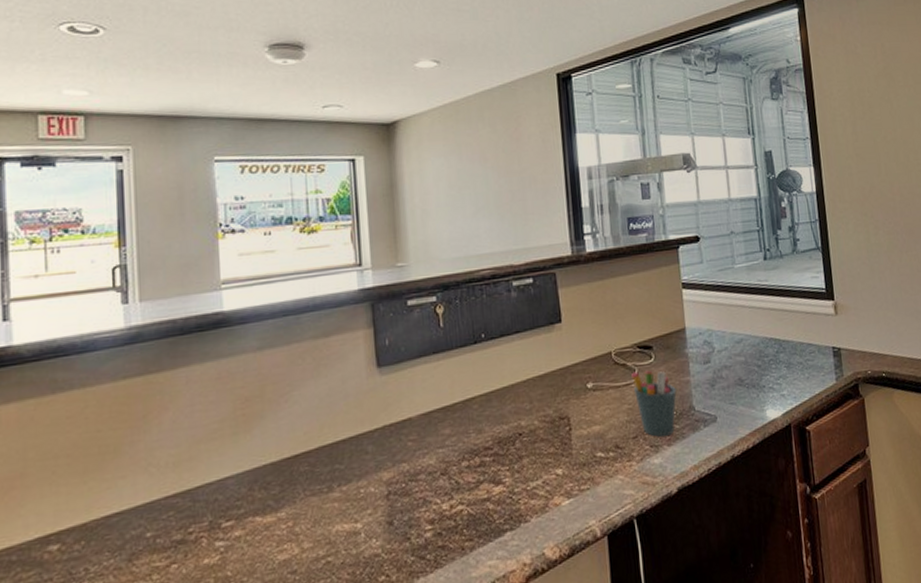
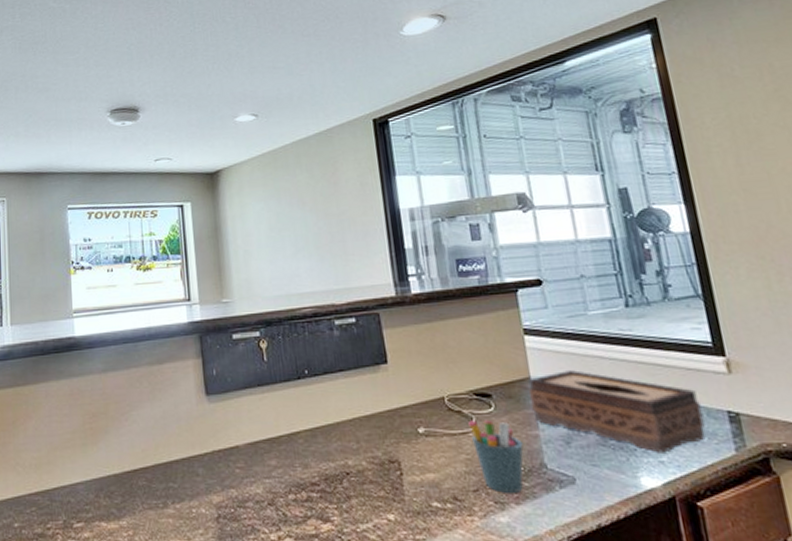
tissue box: none [684,319,816,388] -> present [529,370,706,454]

